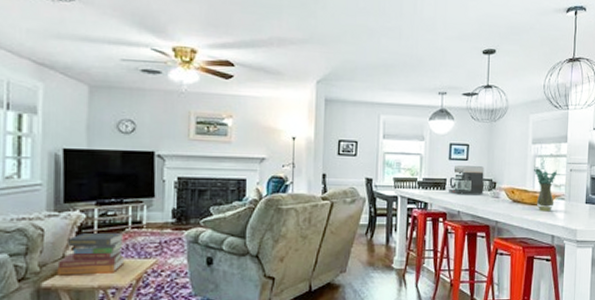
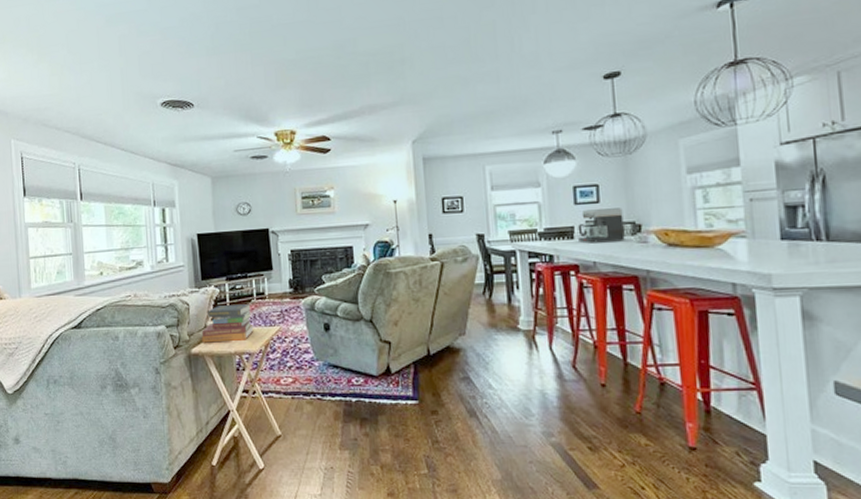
vase: present [533,165,557,212] -> none [692,199,731,255]

